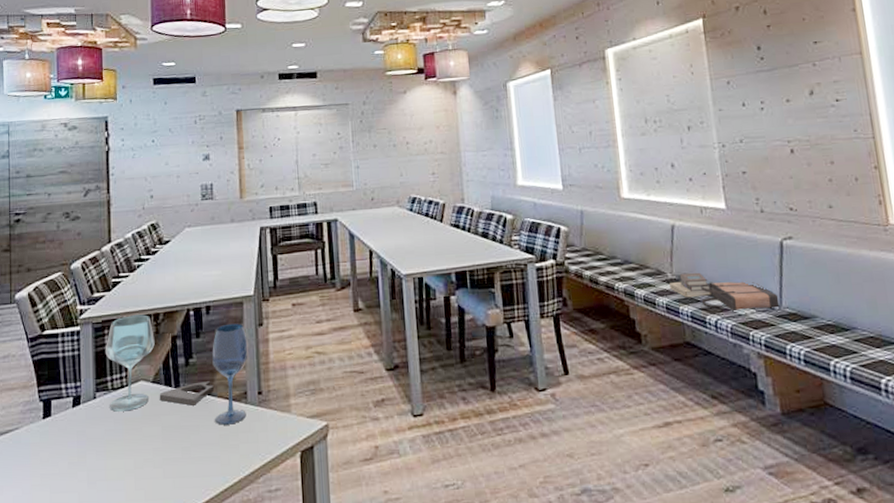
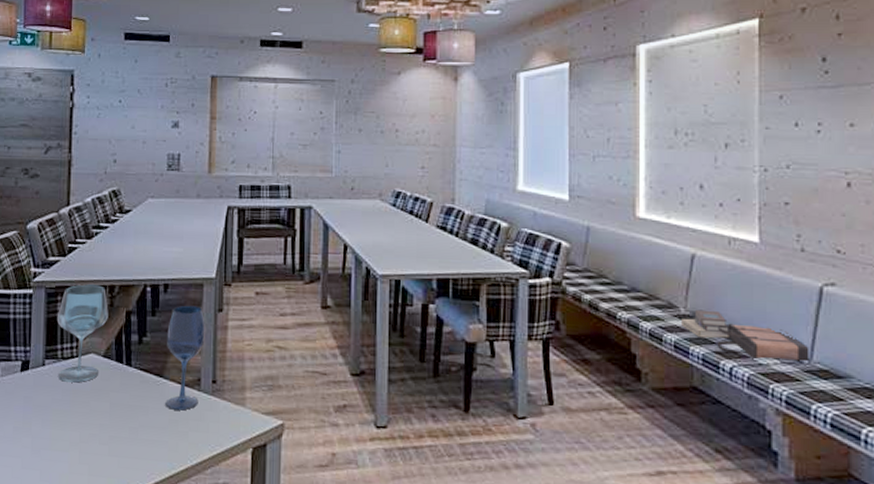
napkin holder: present [159,381,214,406] -> none [109,362,166,386]

